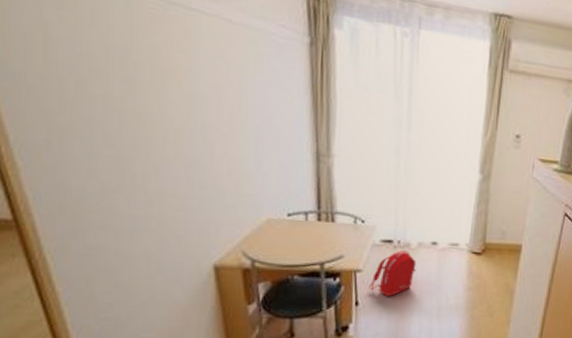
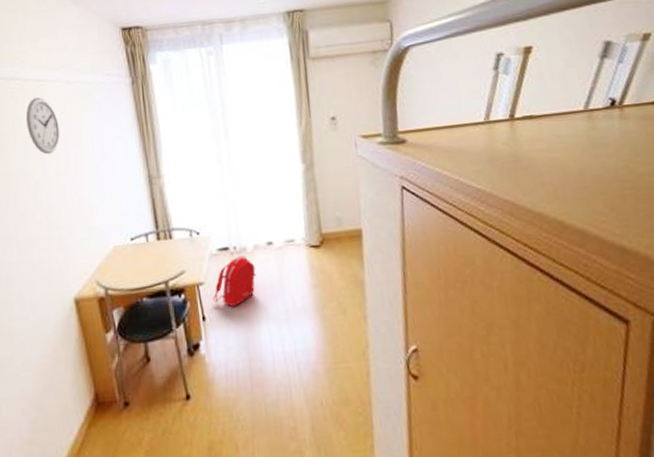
wall clock: none [167,28,213,102] -> present [25,97,60,155]

